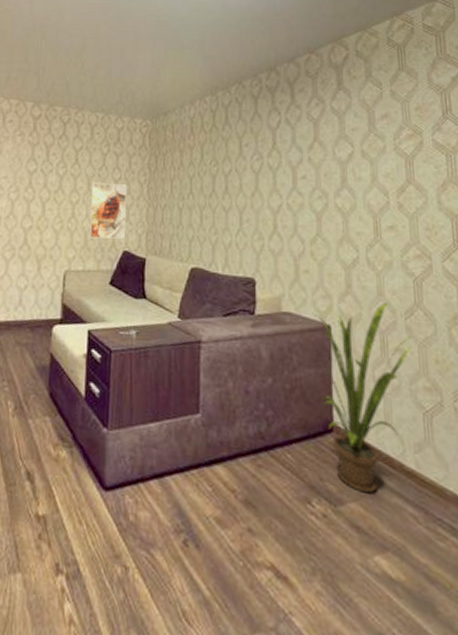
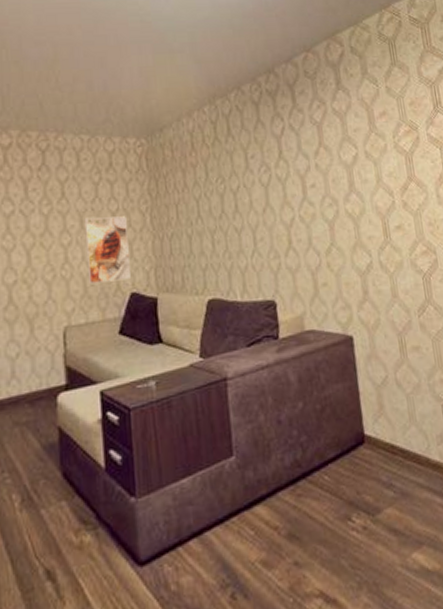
house plant: present [312,303,414,494] -> none [334,303,428,496]

